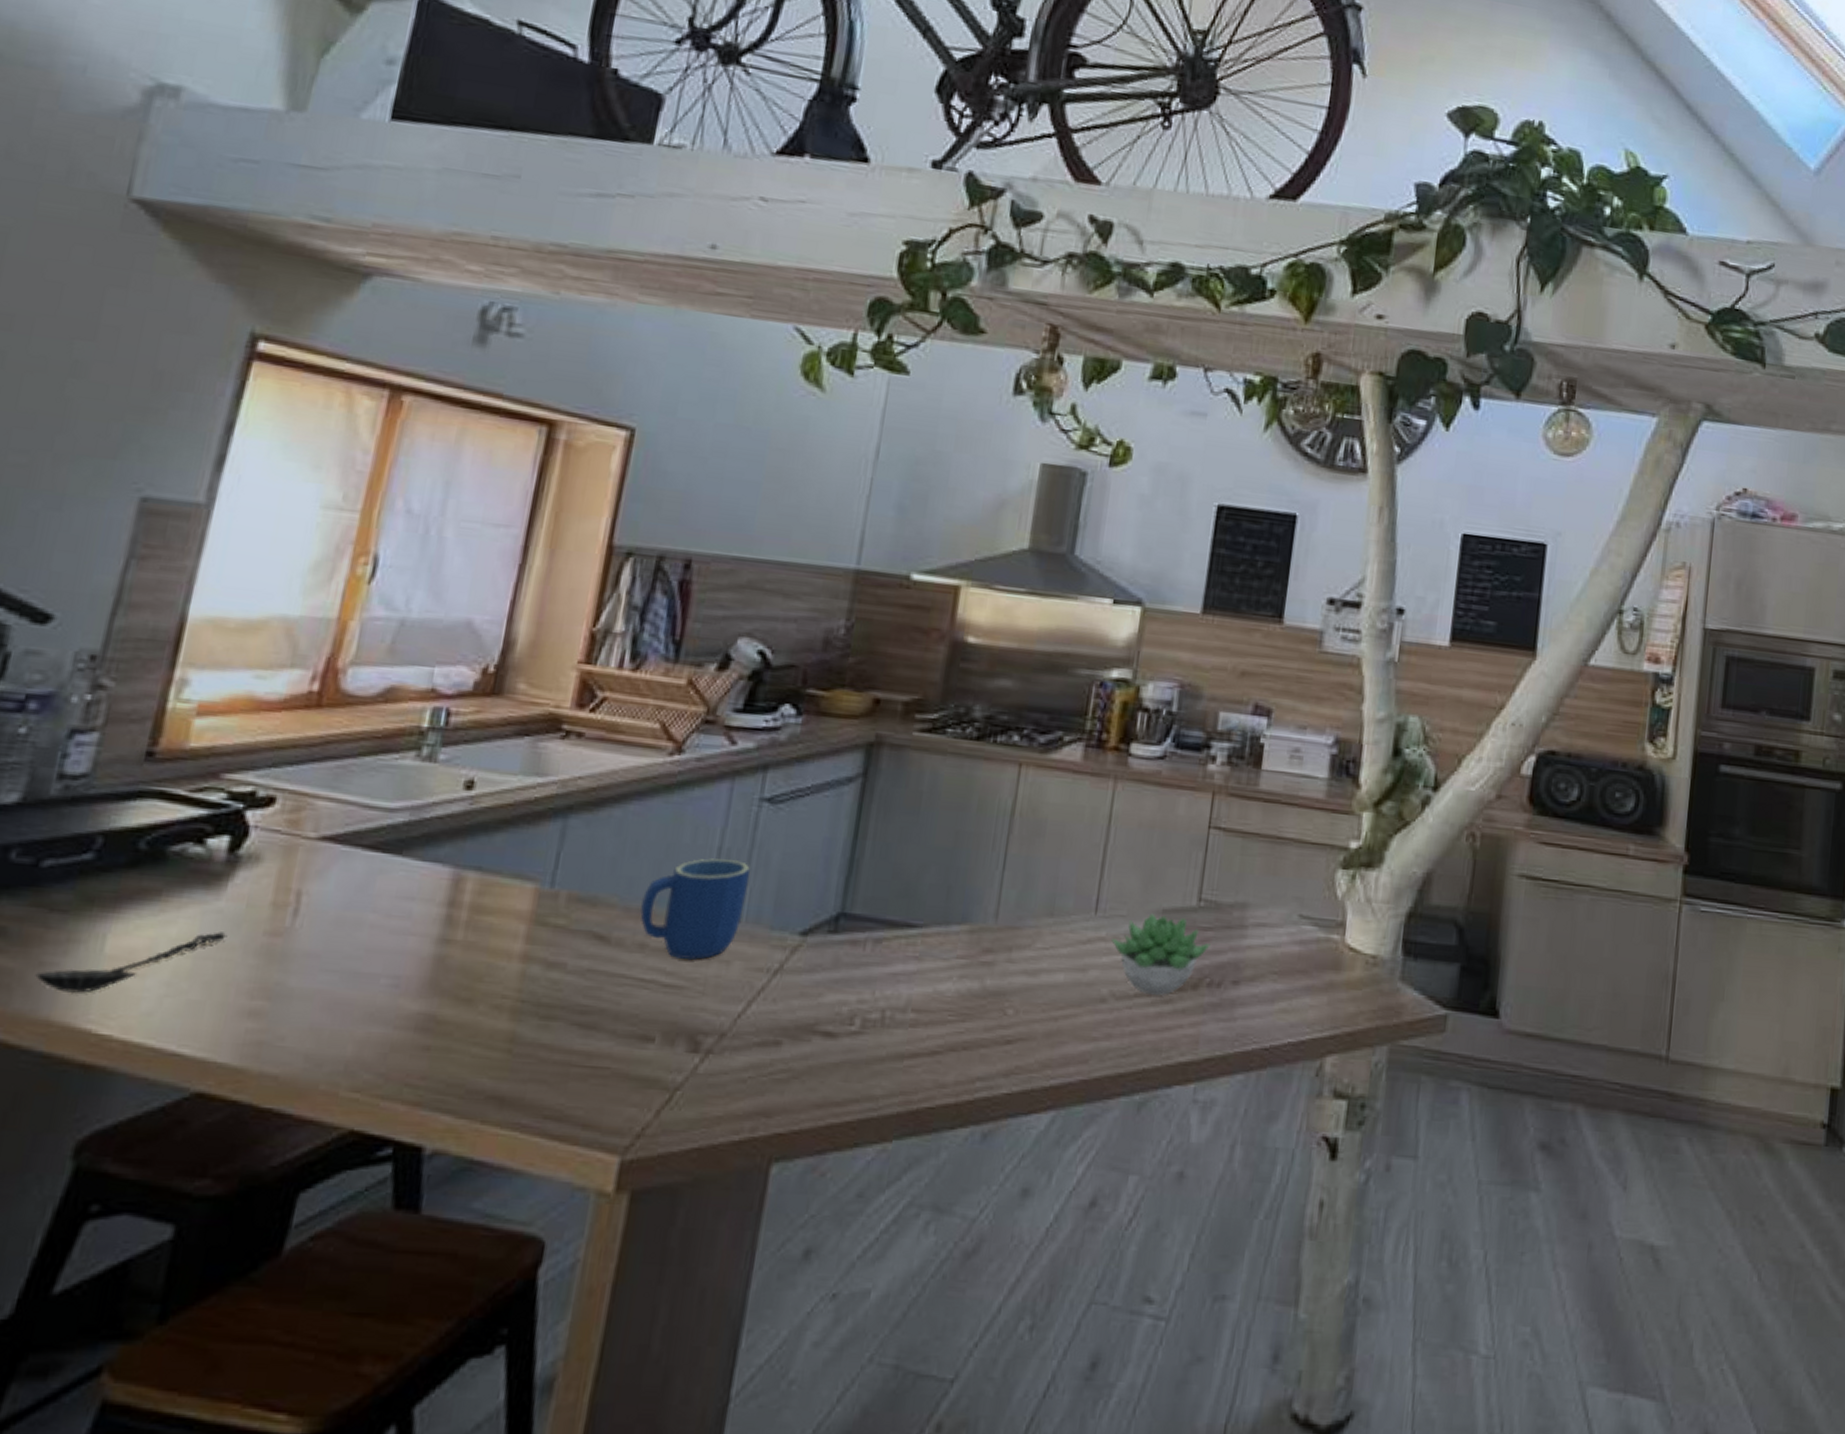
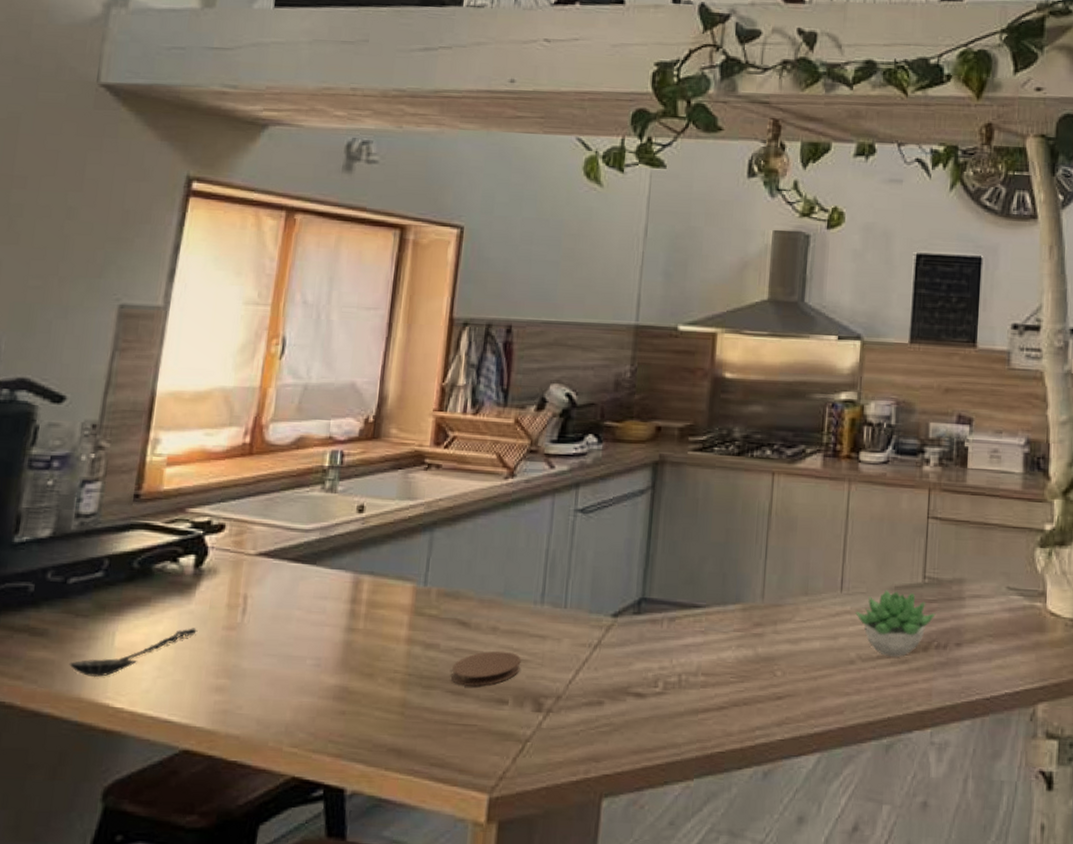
coaster: none [578,973,676,1020] -> present [450,650,521,687]
mug: present [640,858,750,961] -> none [491,558,571,640]

